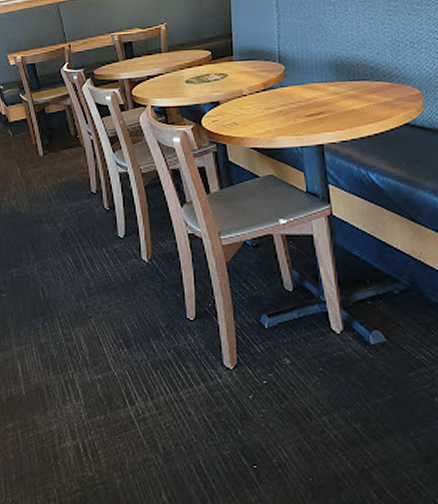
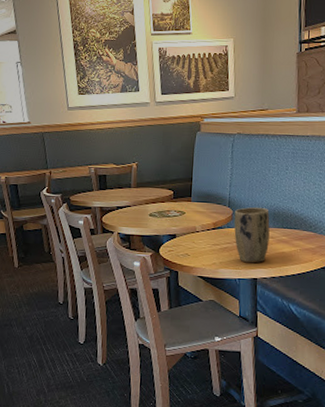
plant pot: none [286,59,334,127] -> present [233,207,270,264]

